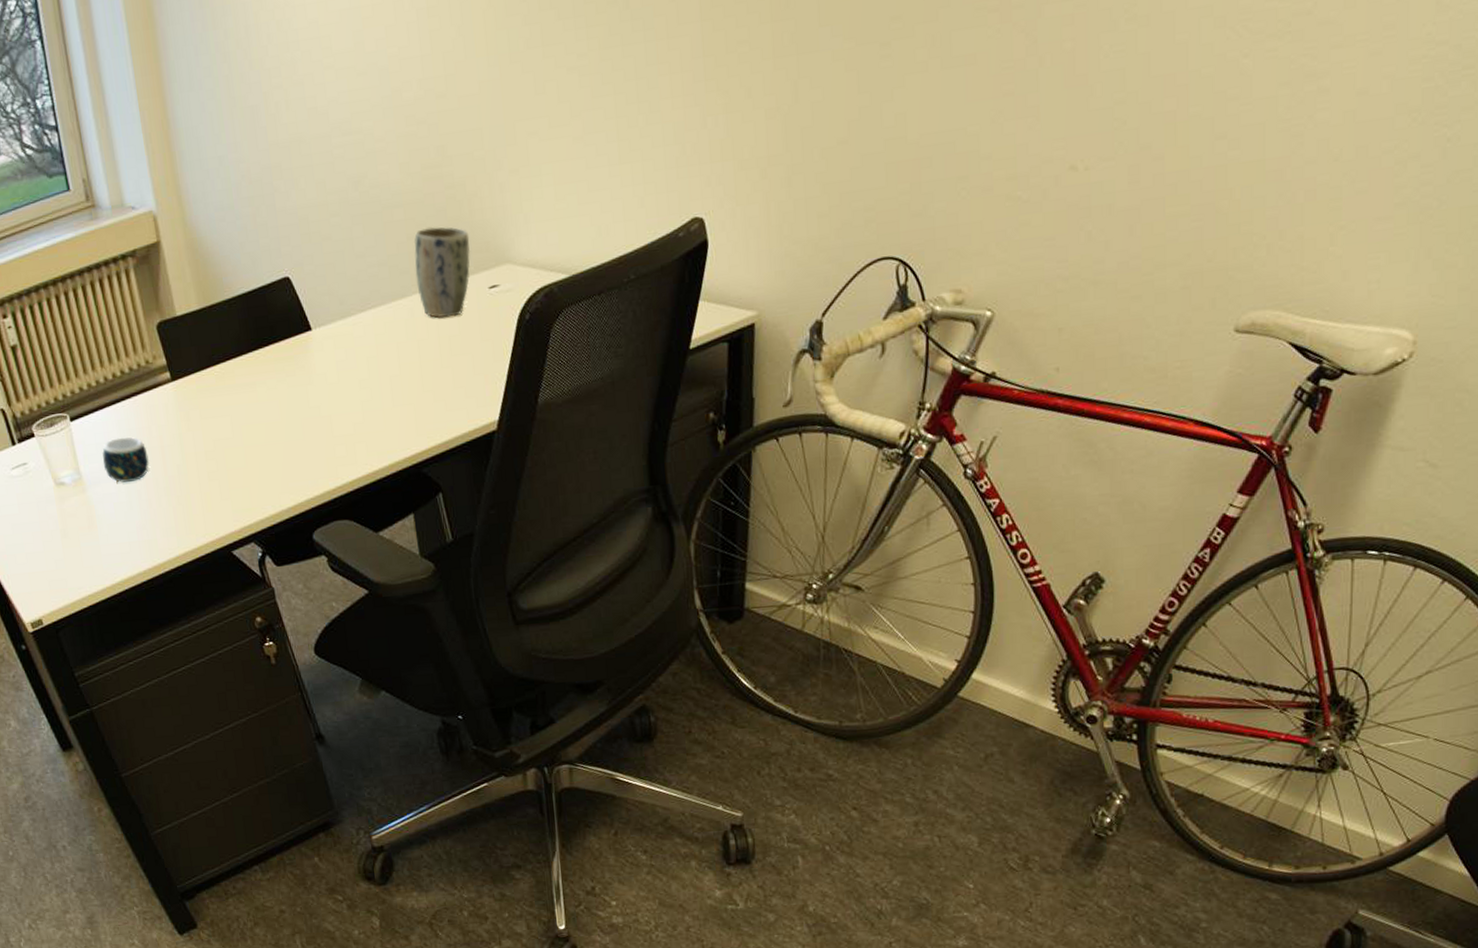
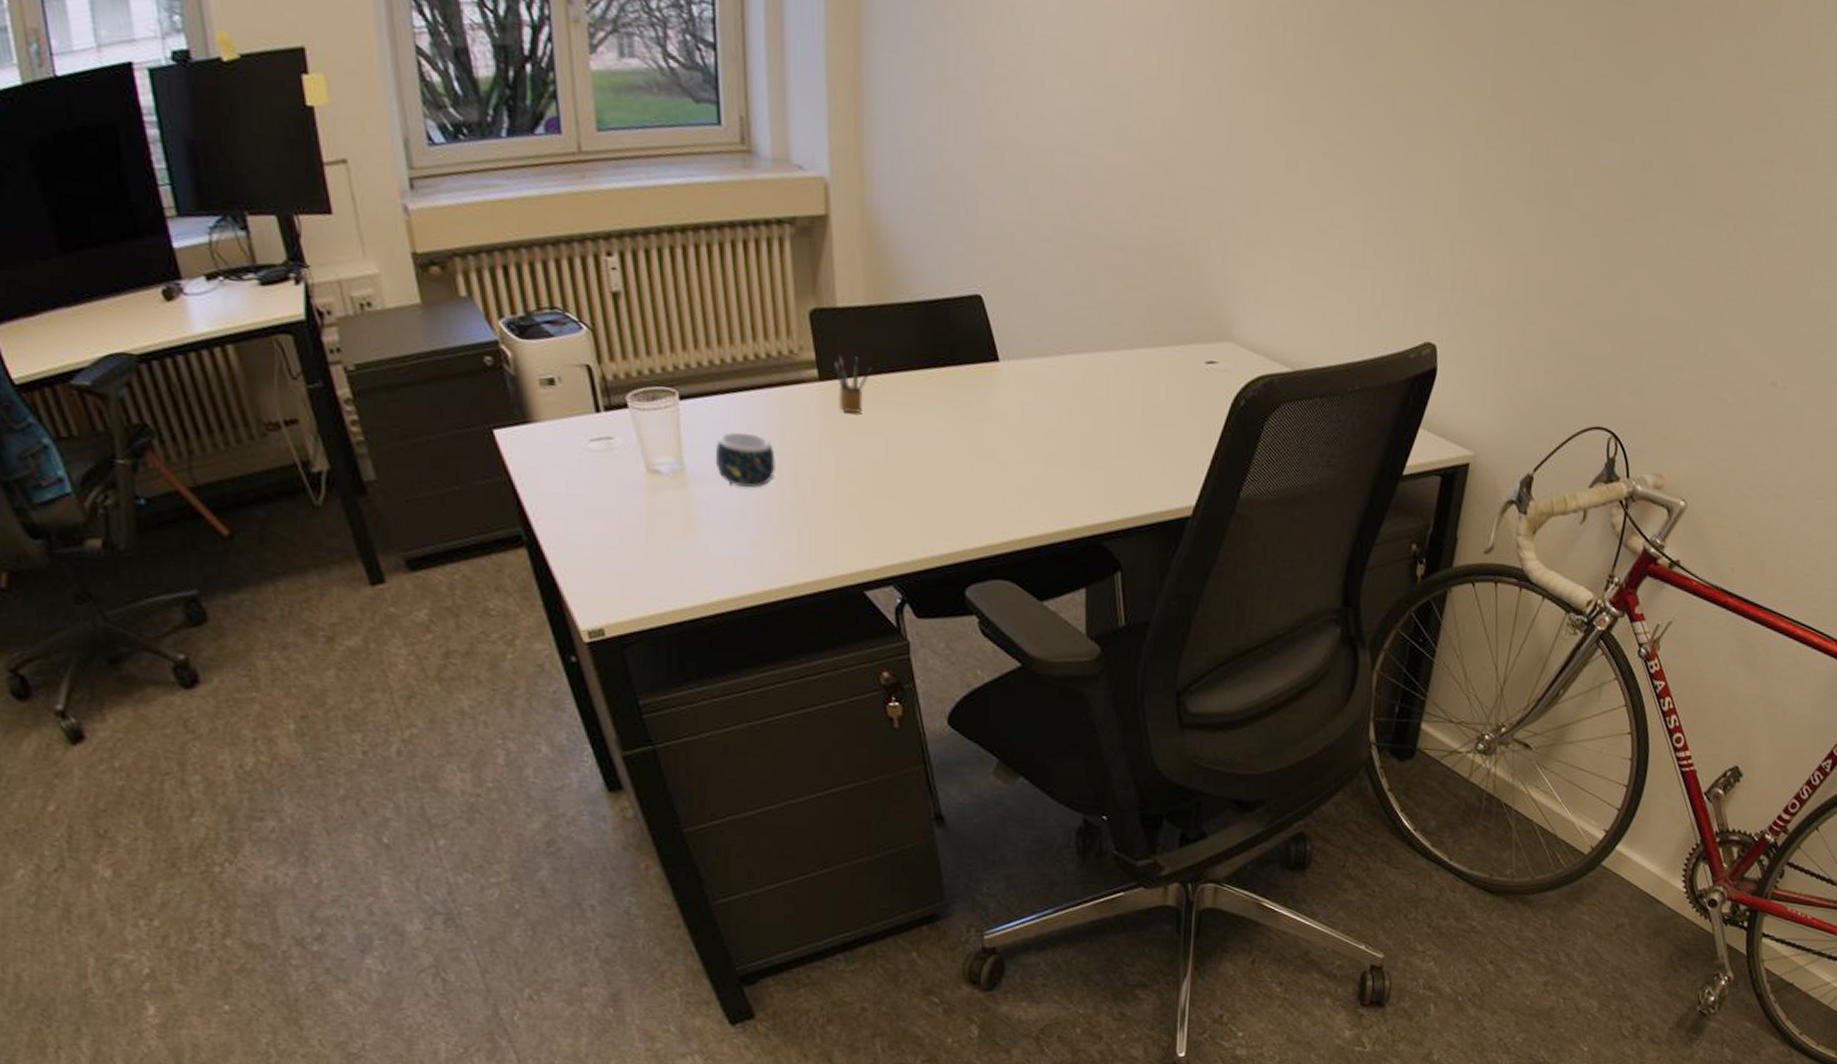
pencil box: none [181,354,212,402] -> present [835,355,872,413]
plant pot: present [413,226,471,319] -> none [1127,280,1193,385]

